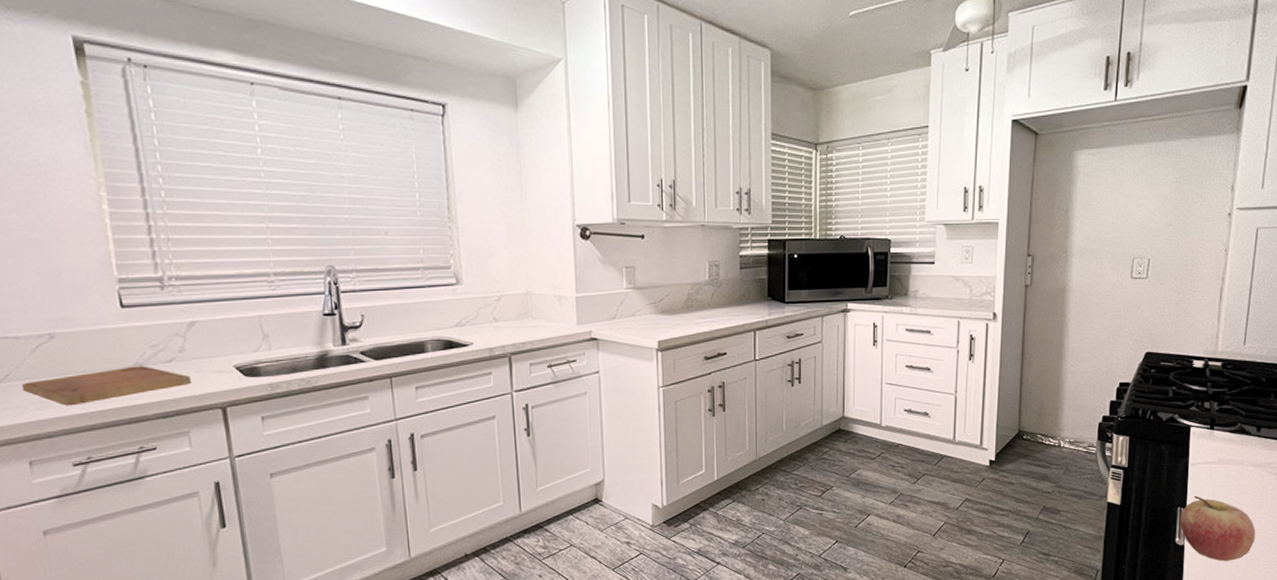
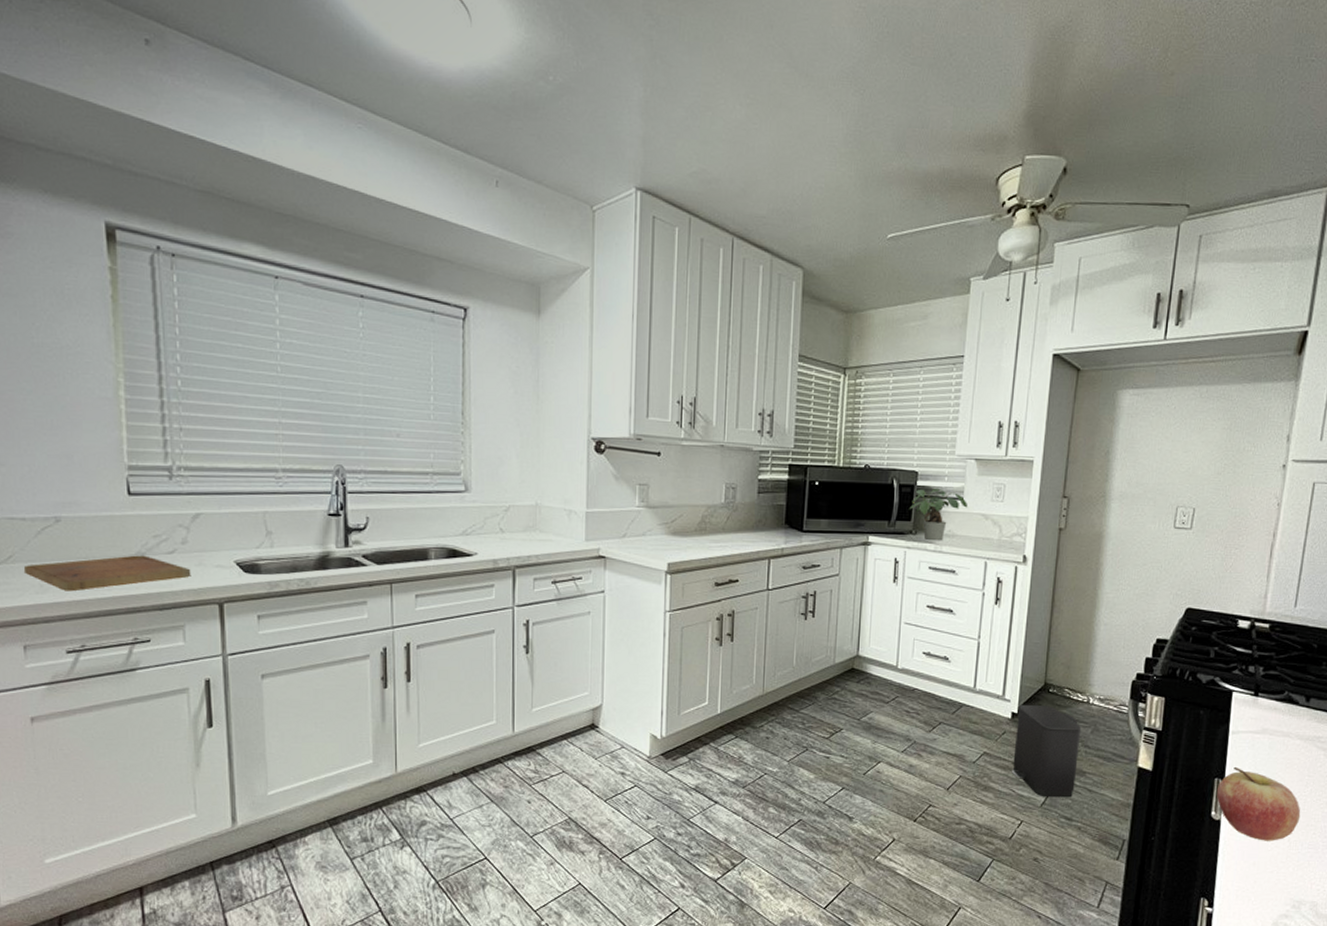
potted plant: none [884,253,939,304] -> present [909,488,967,541]
pedal bin: none [991,451,1055,536] -> present [1011,704,1082,798]

